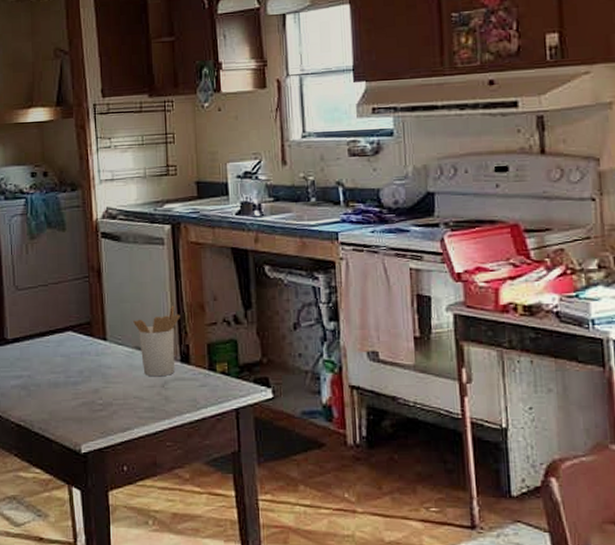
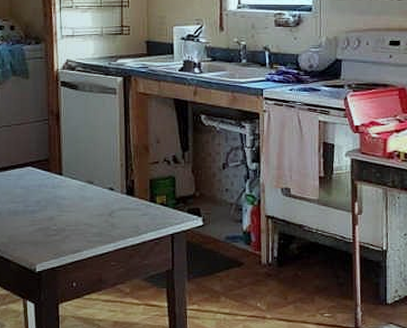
utensil holder: present [133,306,180,377] -> none [87,147,127,207]

